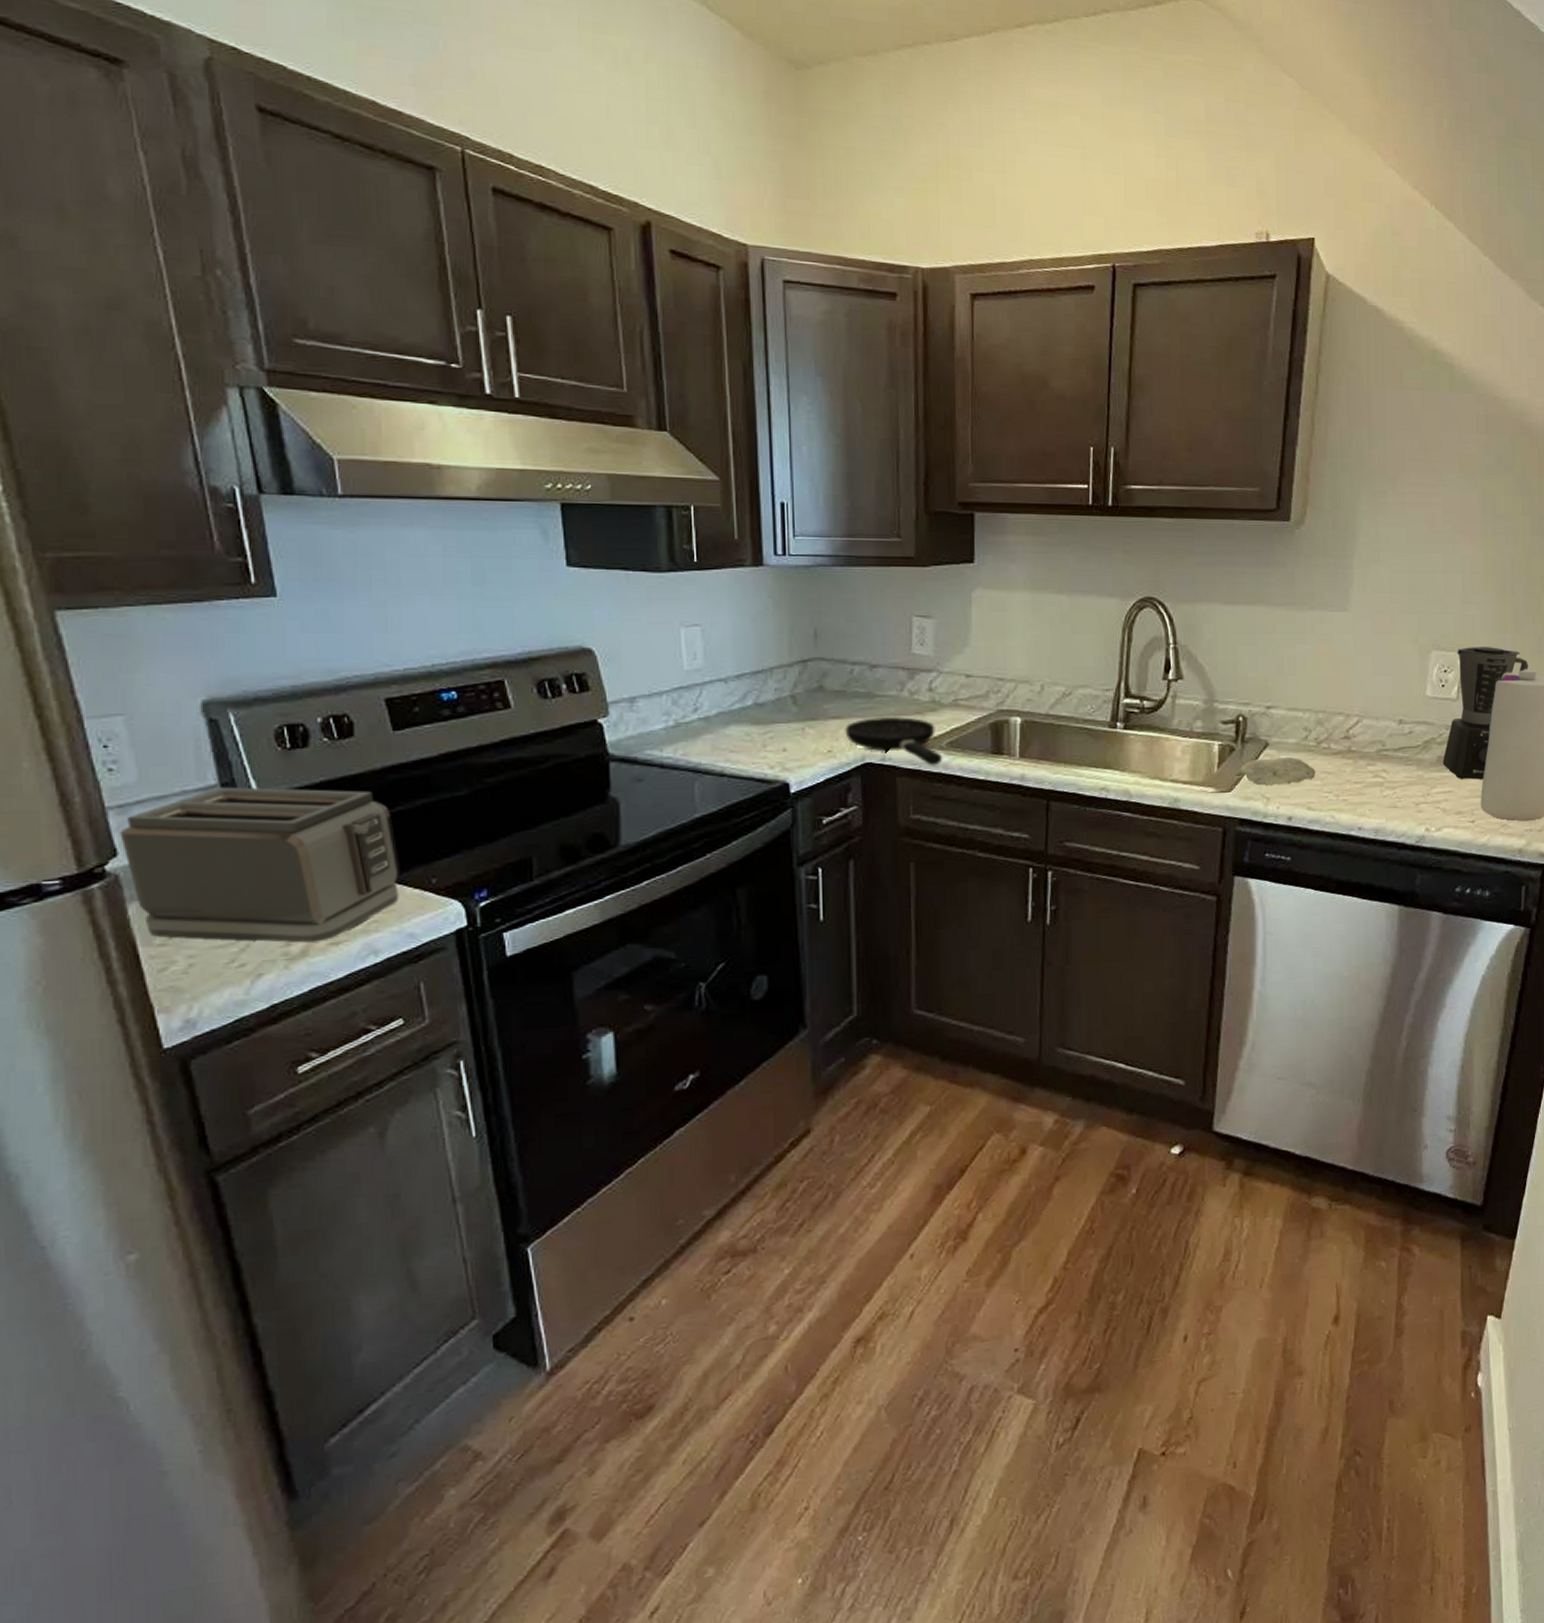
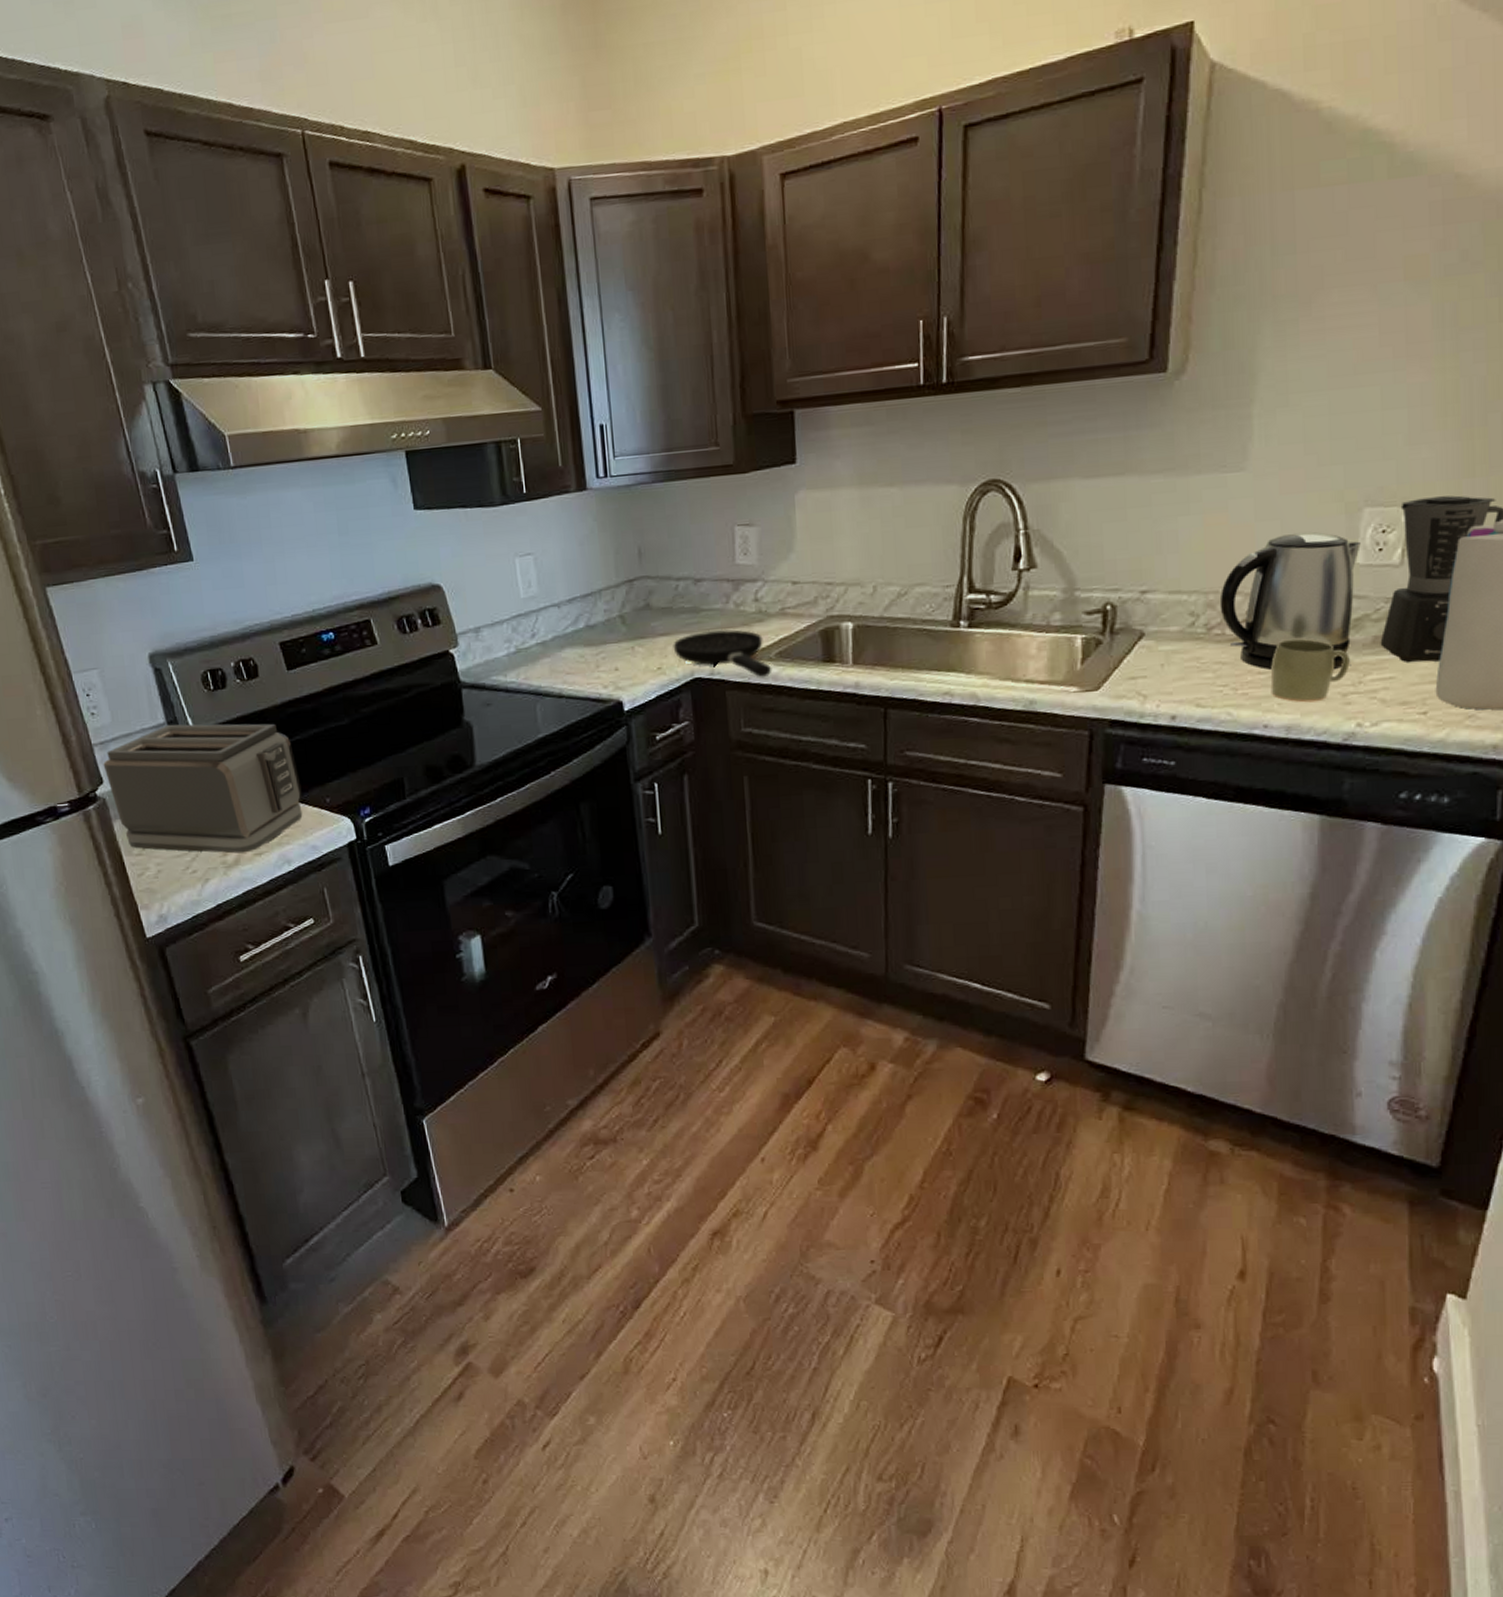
sponge: present [1234,757,1316,786] -> none [1102,647,1206,682]
kettle: none [1327,666,1429,783] -> present [1219,532,1361,671]
mug: none [1364,755,1421,810] -> present [1270,638,1350,703]

